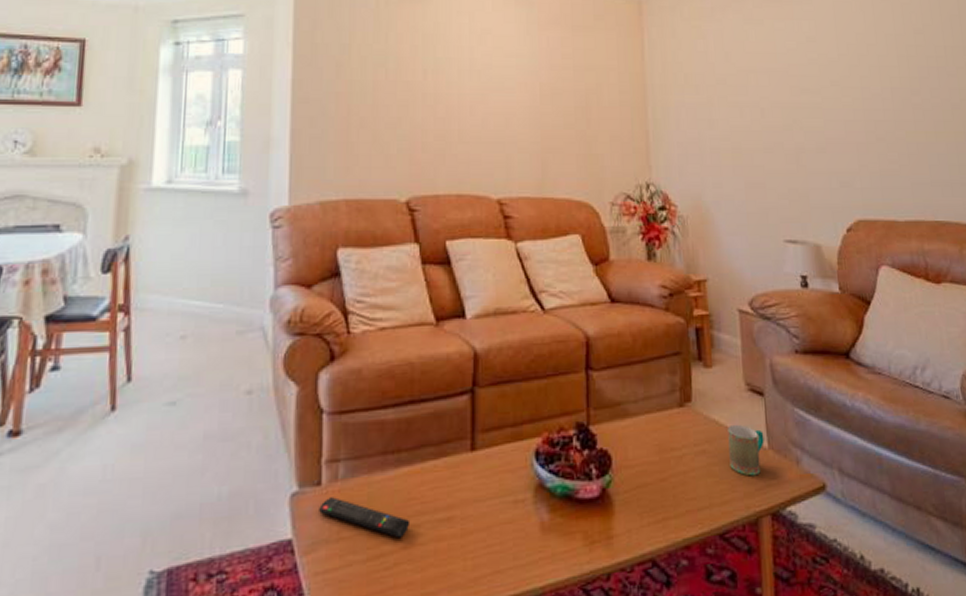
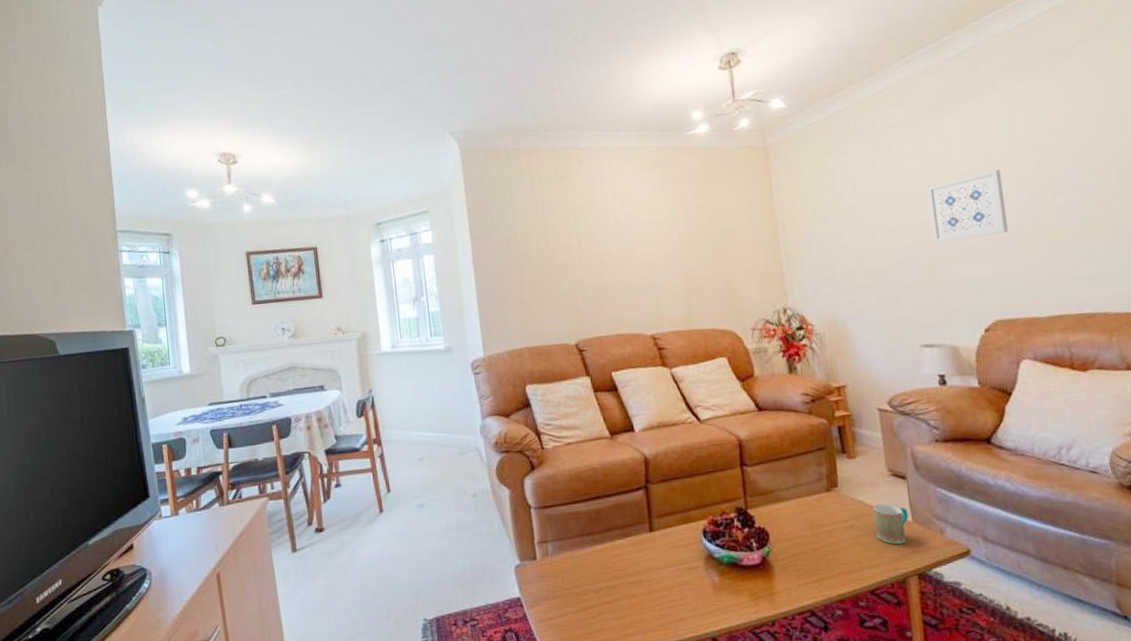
remote control: present [319,497,411,538] -> none [537,568,608,596]
wall art: none [796,59,871,129] -> present [926,169,1008,243]

